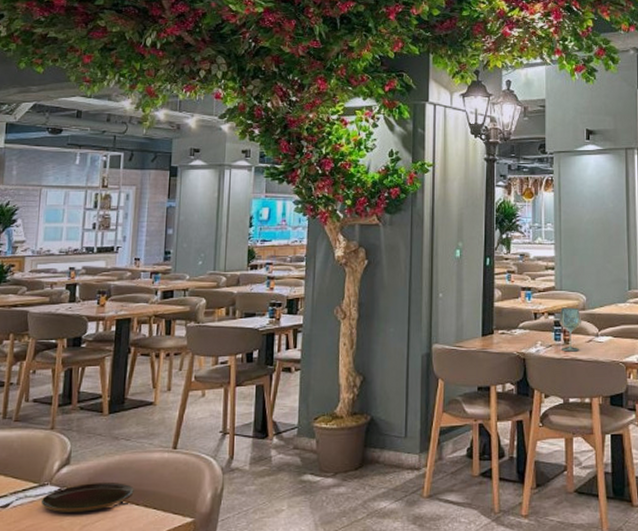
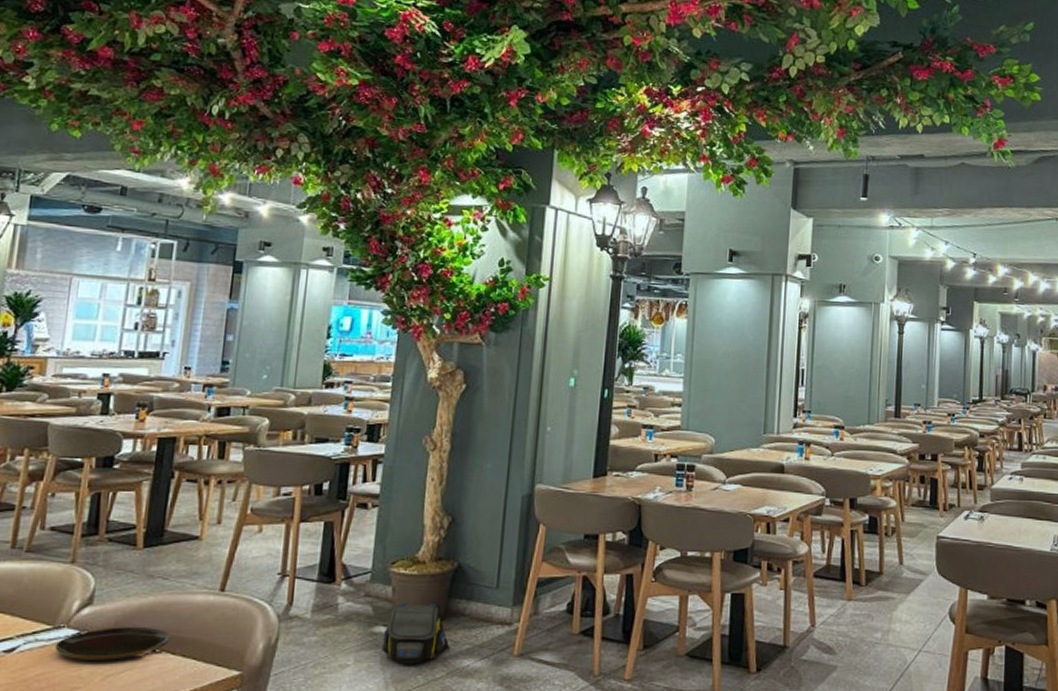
shoulder bag: none [310,453,368,508] -> present [381,603,450,665]
wine glass: present [559,307,582,352] -> none [682,449,709,500]

